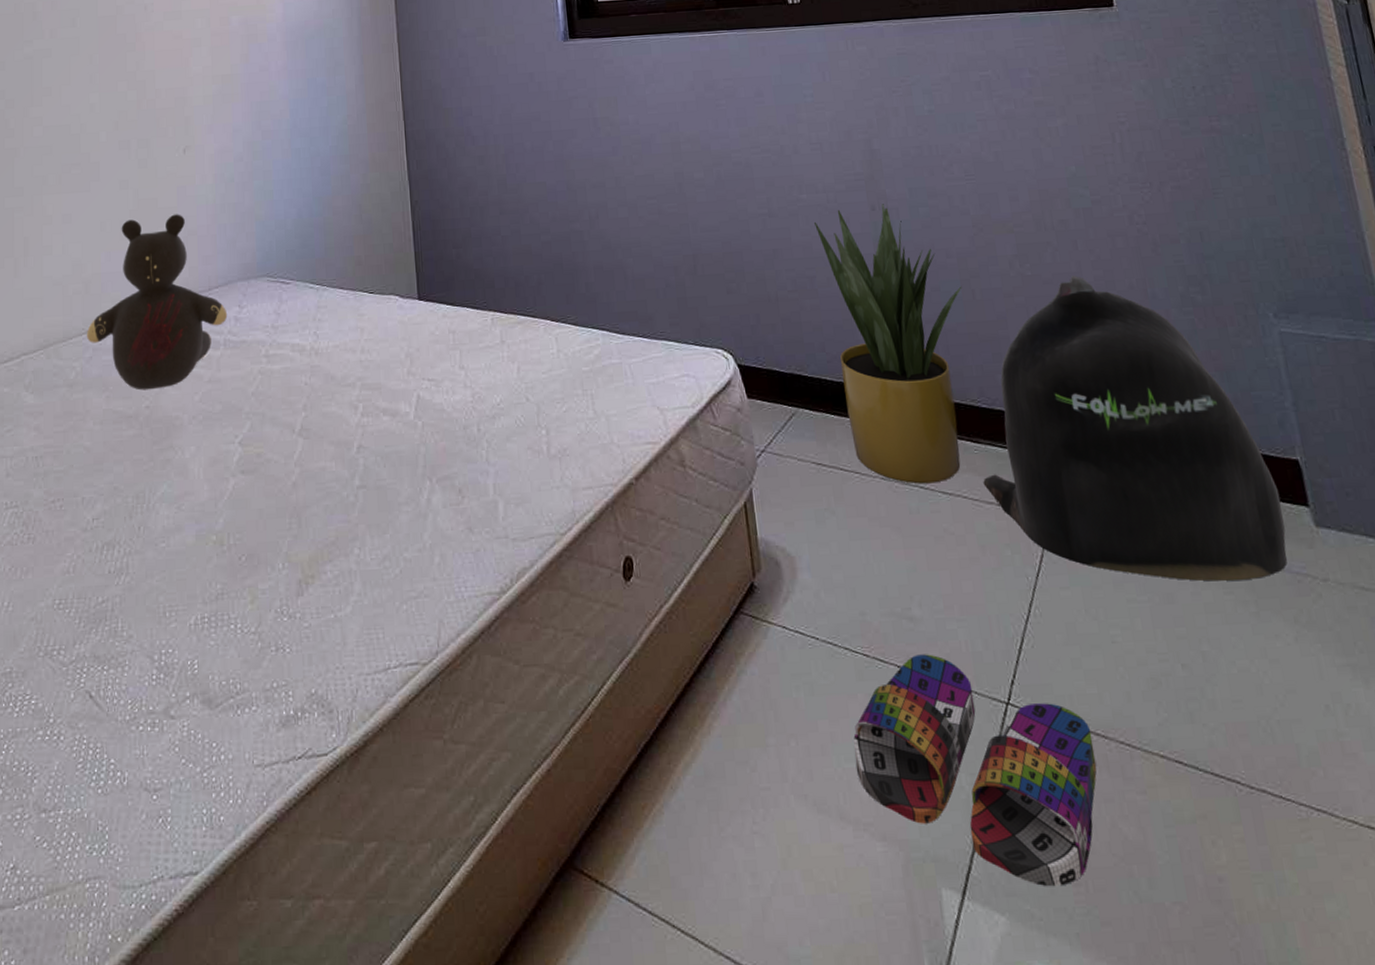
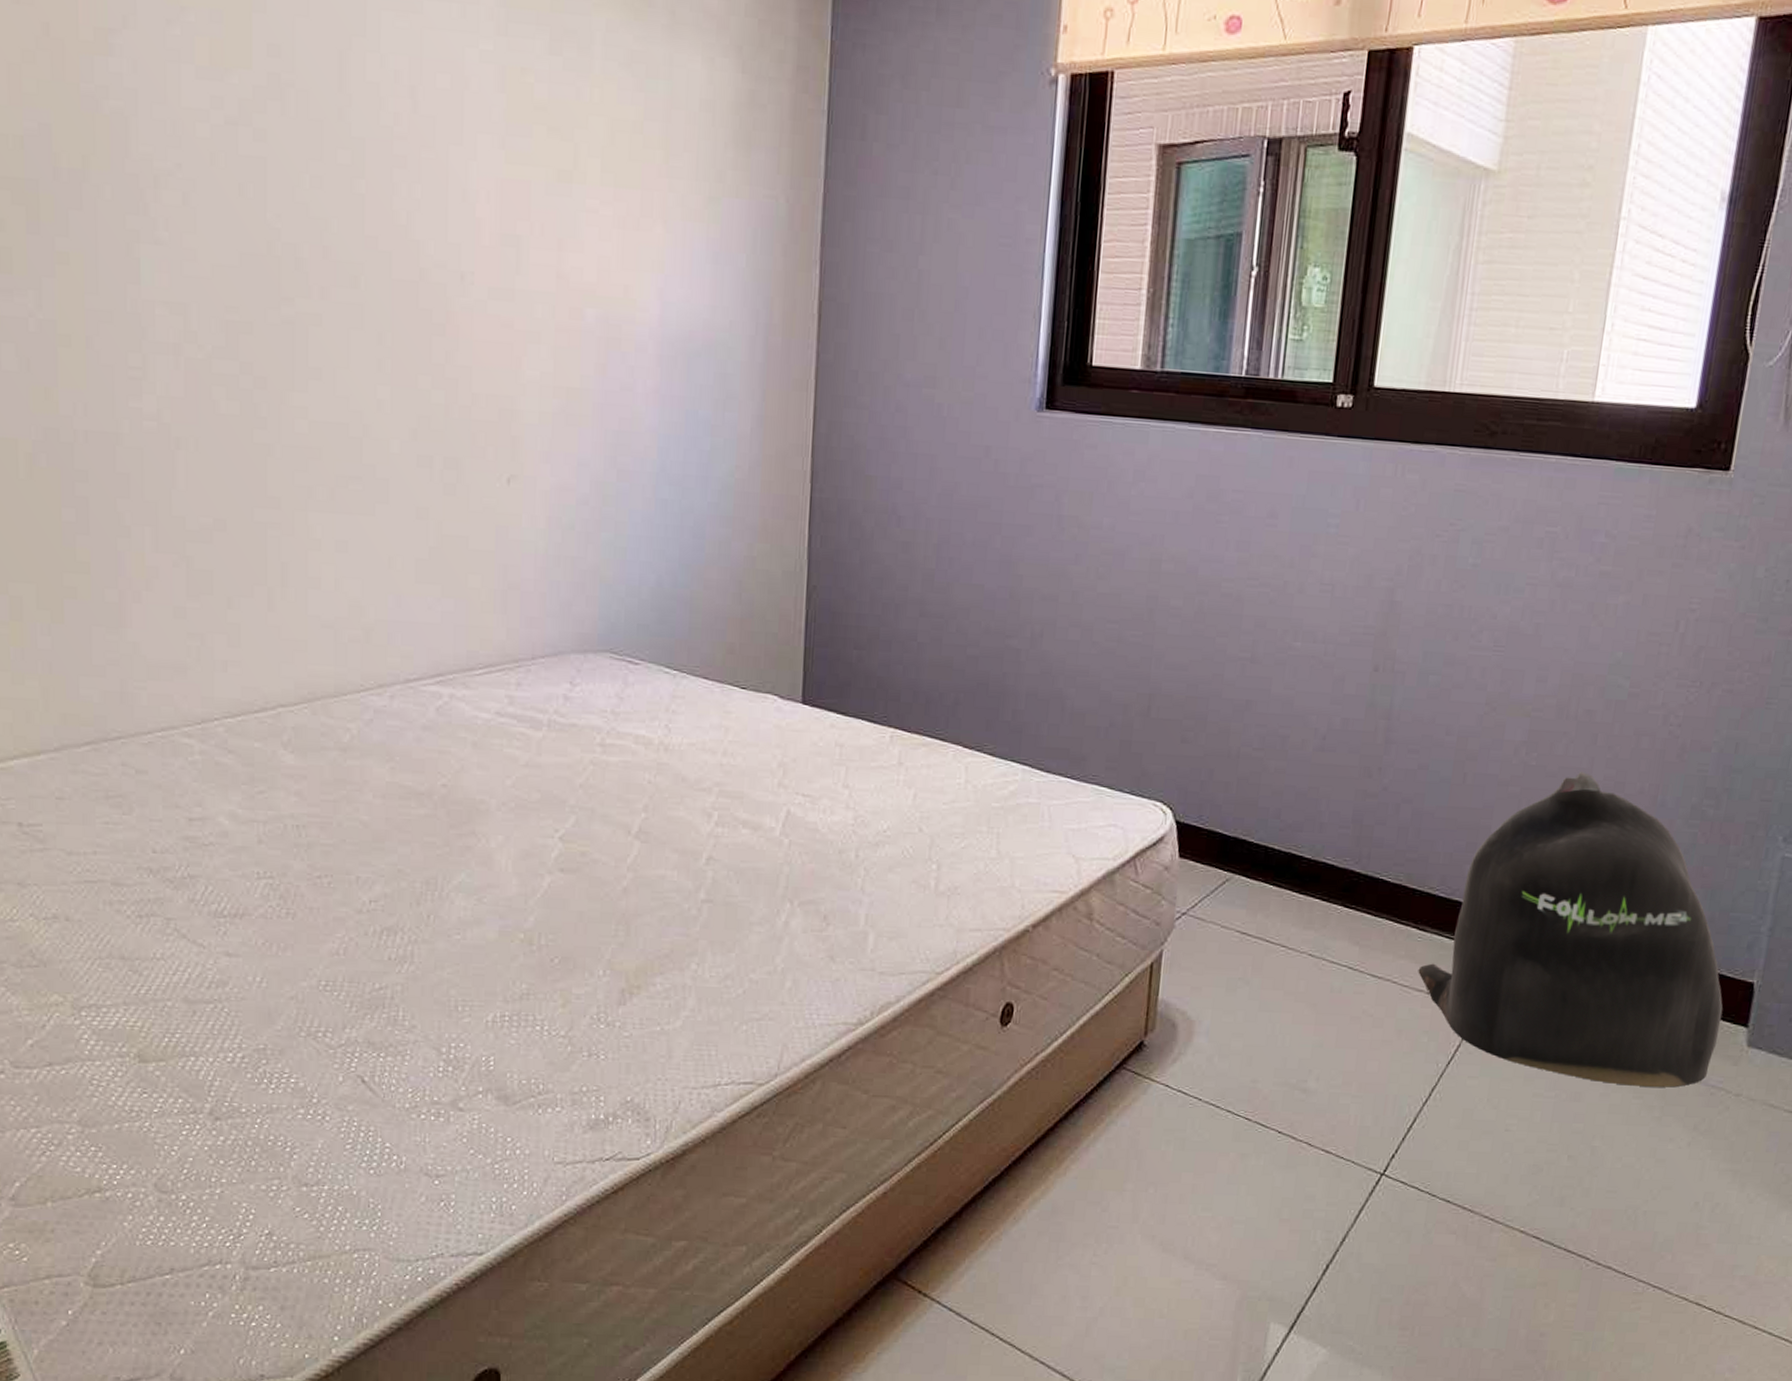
teddy bear: present [86,214,228,390] -> none [365,559,555,767]
planter: present [814,204,962,484] -> none [1287,665,1454,966]
slippers: present [853,654,1097,887] -> none [1212,1123,1459,1329]

